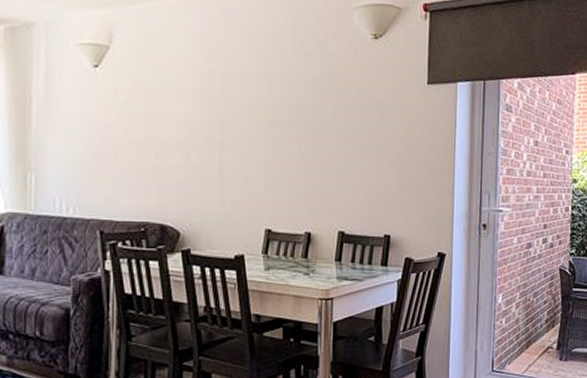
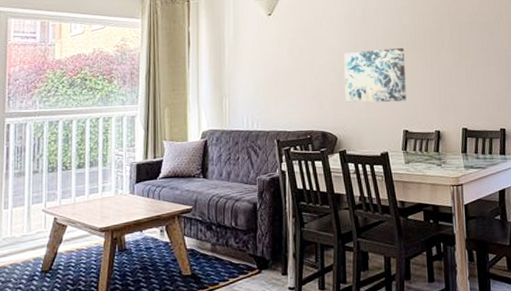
wall art: none [193,125,273,194] -> present [344,47,406,103]

